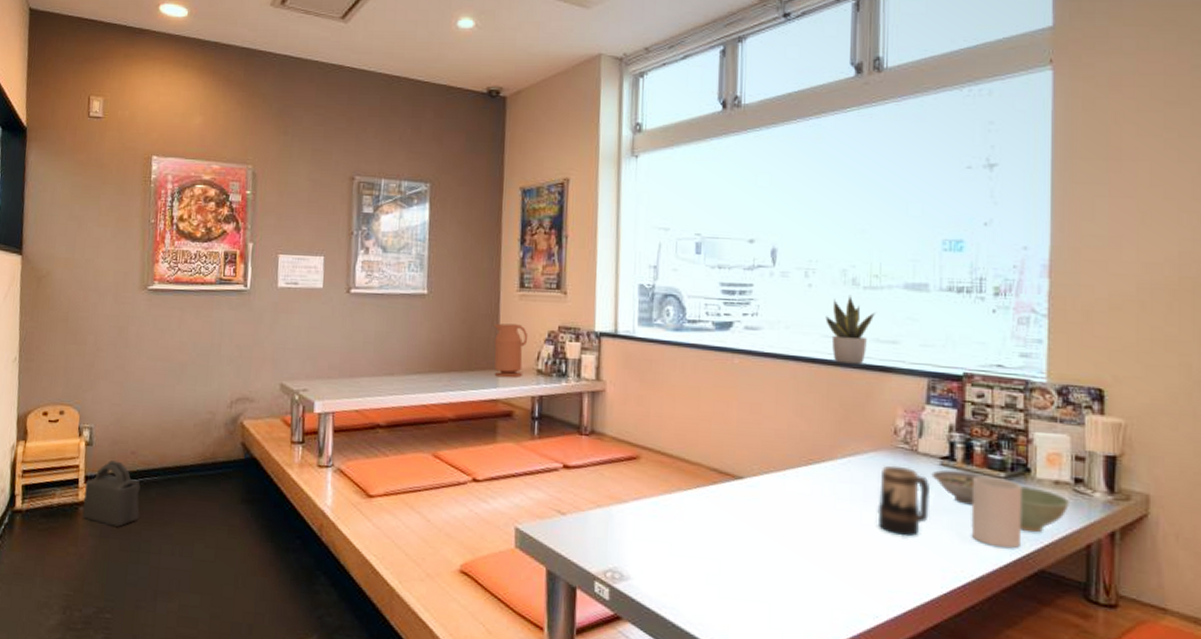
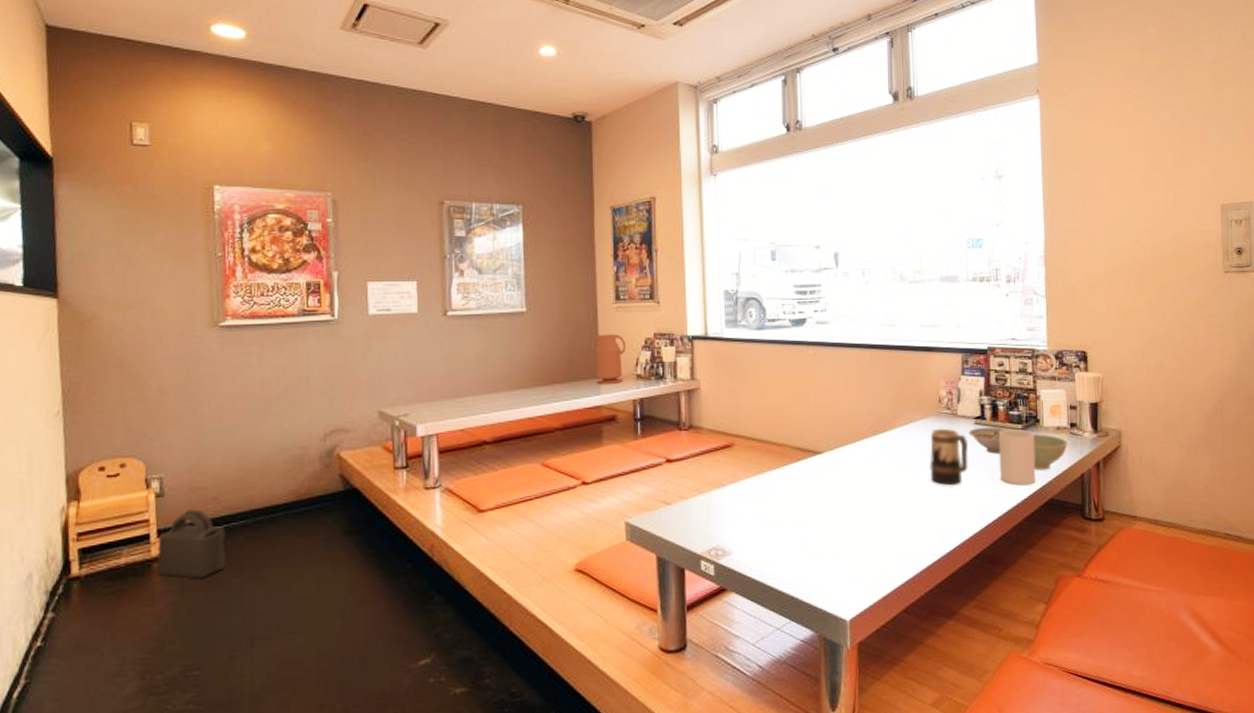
potted plant: present [825,294,875,366] -> none [881,289,919,348]

